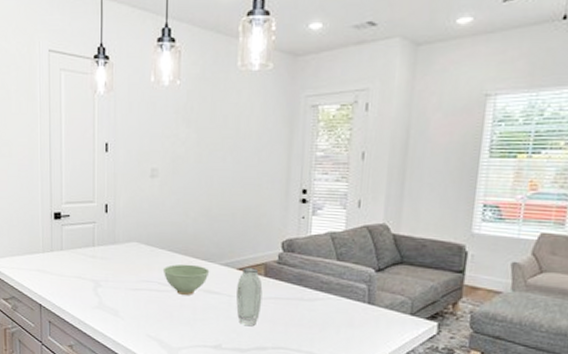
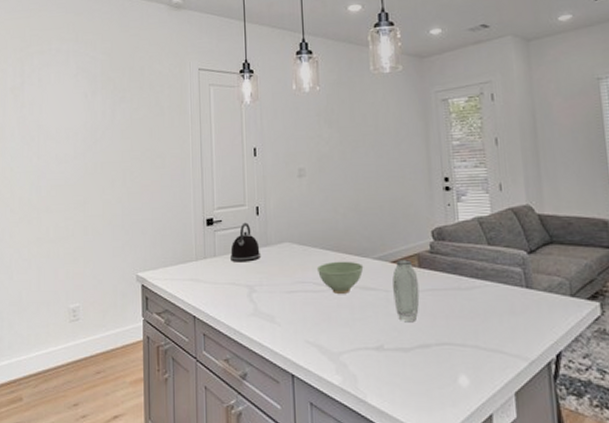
kettle: none [78,219,107,258] -> present [230,222,260,262]

